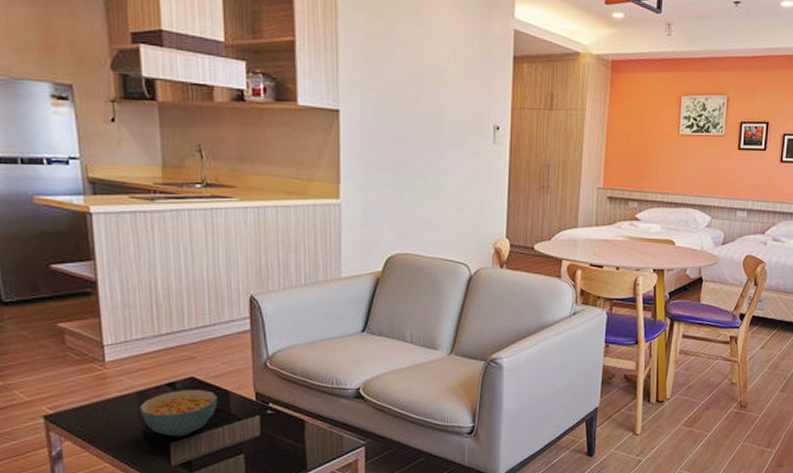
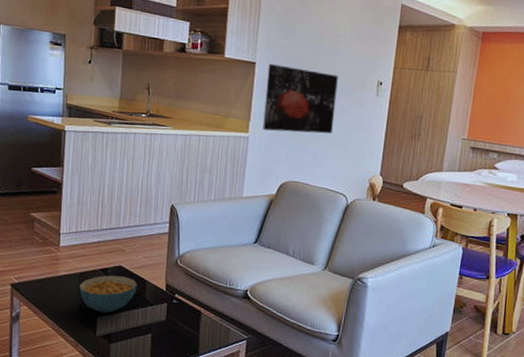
wall art: none [356,111,445,194] -> present [263,64,338,134]

